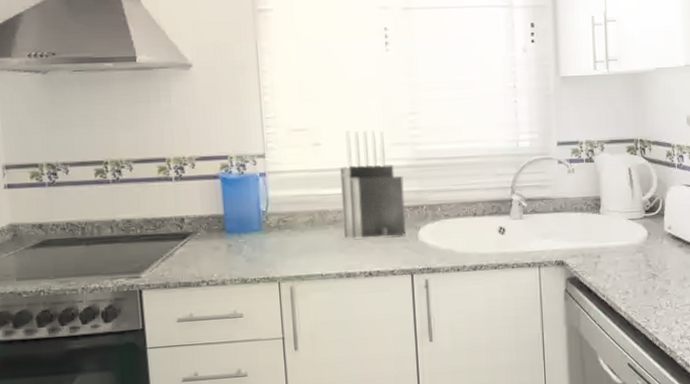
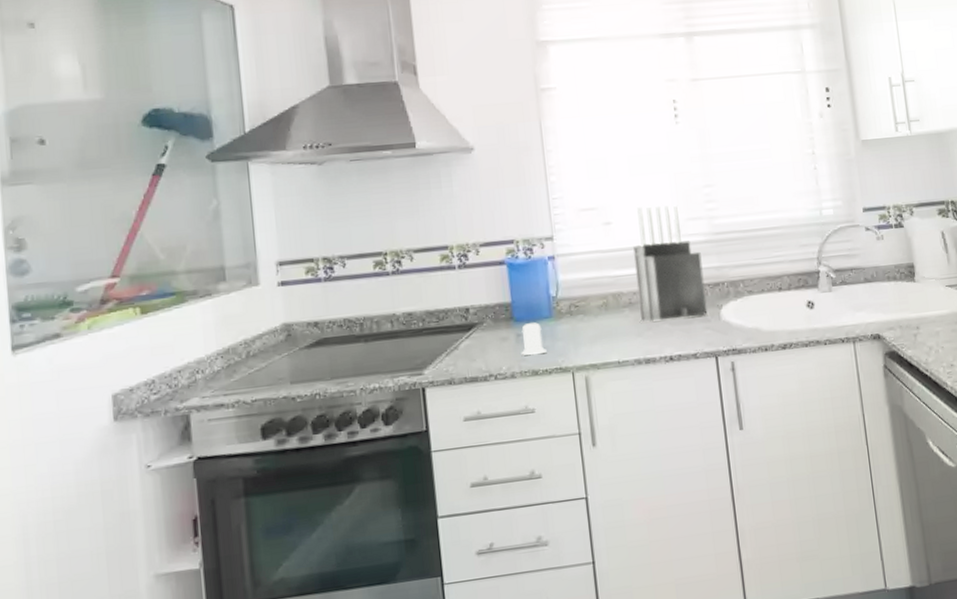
salt shaker: none [232,234,256,264] -> present [521,322,547,355]

